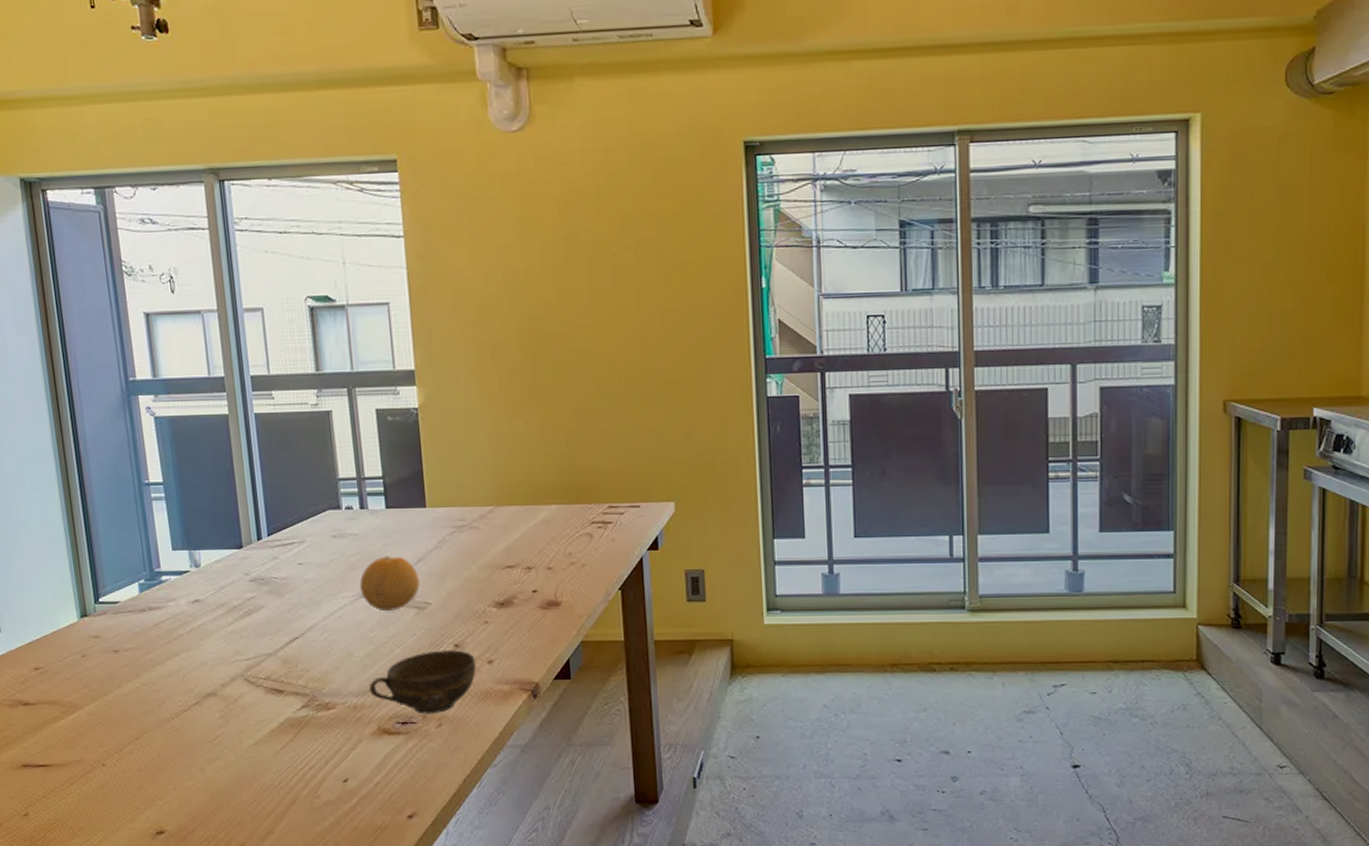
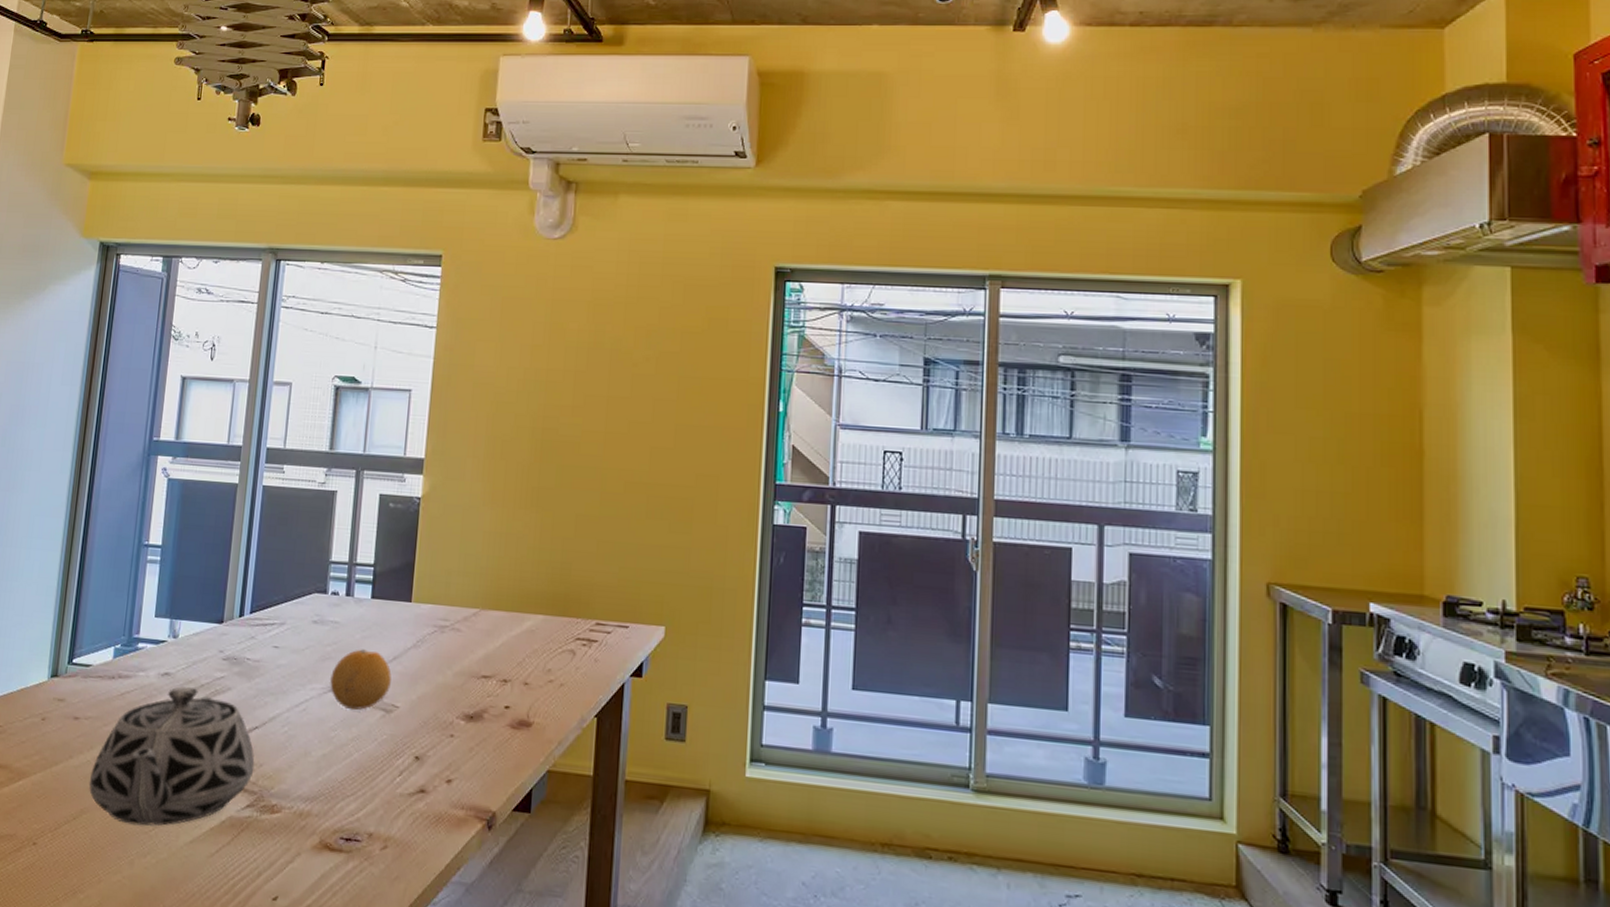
teapot: none [143,610,302,737] -> present [88,686,255,826]
cup: present [369,649,476,714] -> none [318,760,435,834]

